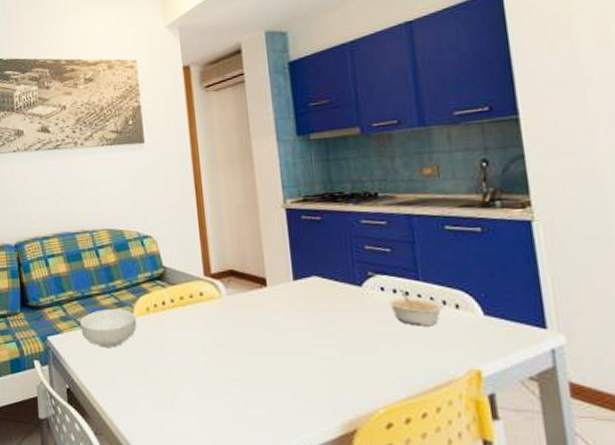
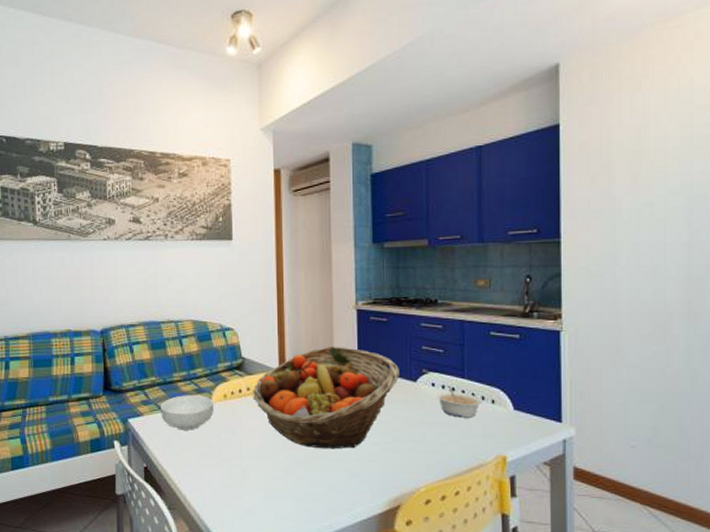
fruit basket: none [177,249,341,366] -> present [253,346,399,449]

